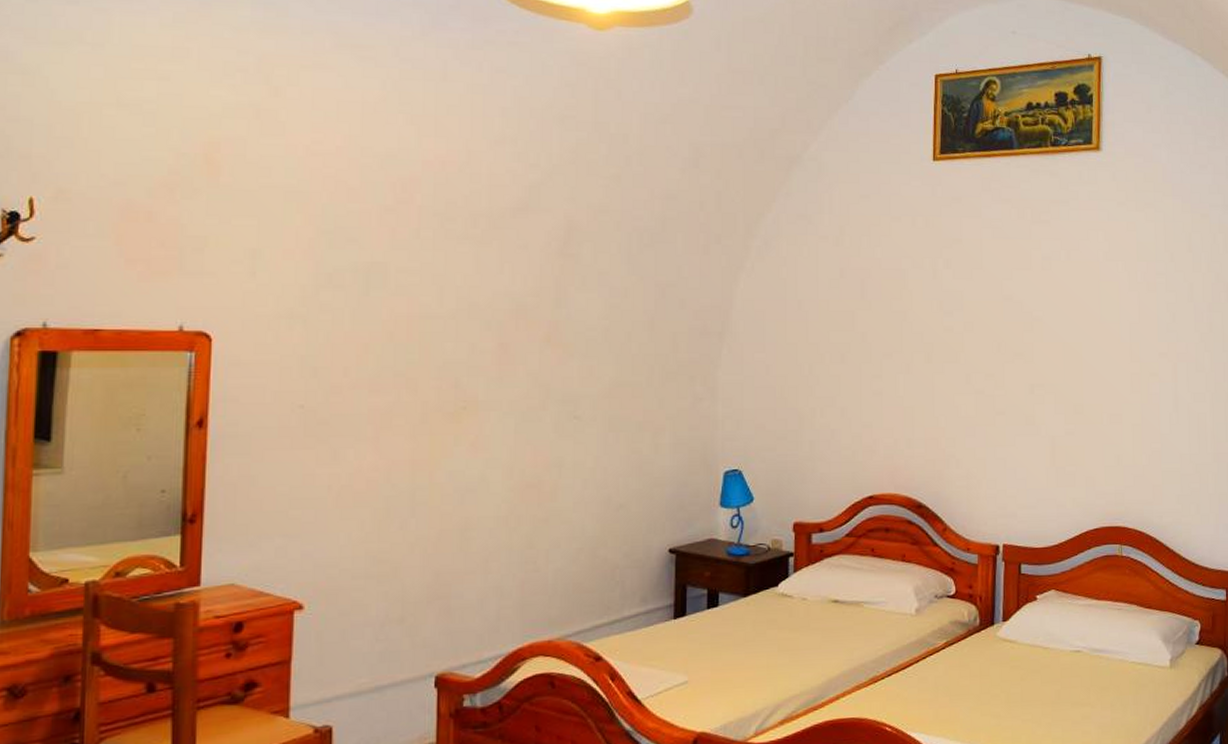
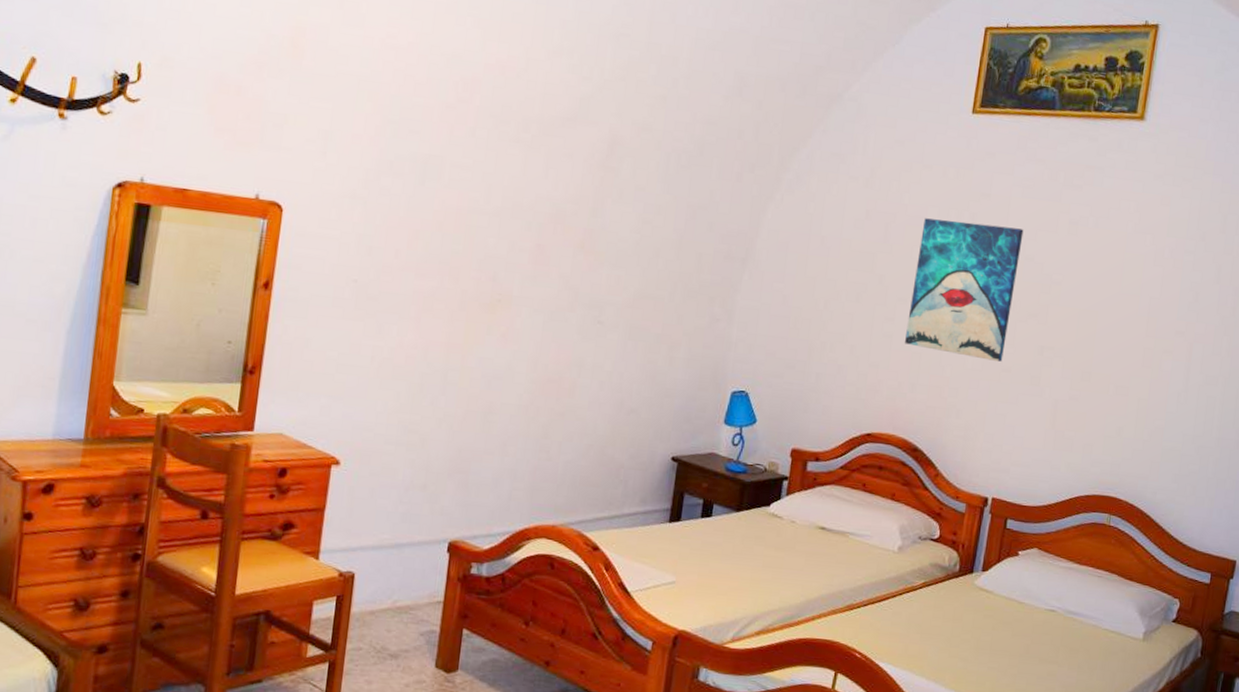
wall art: none [895,269,999,405] -> present [905,218,1024,362]

